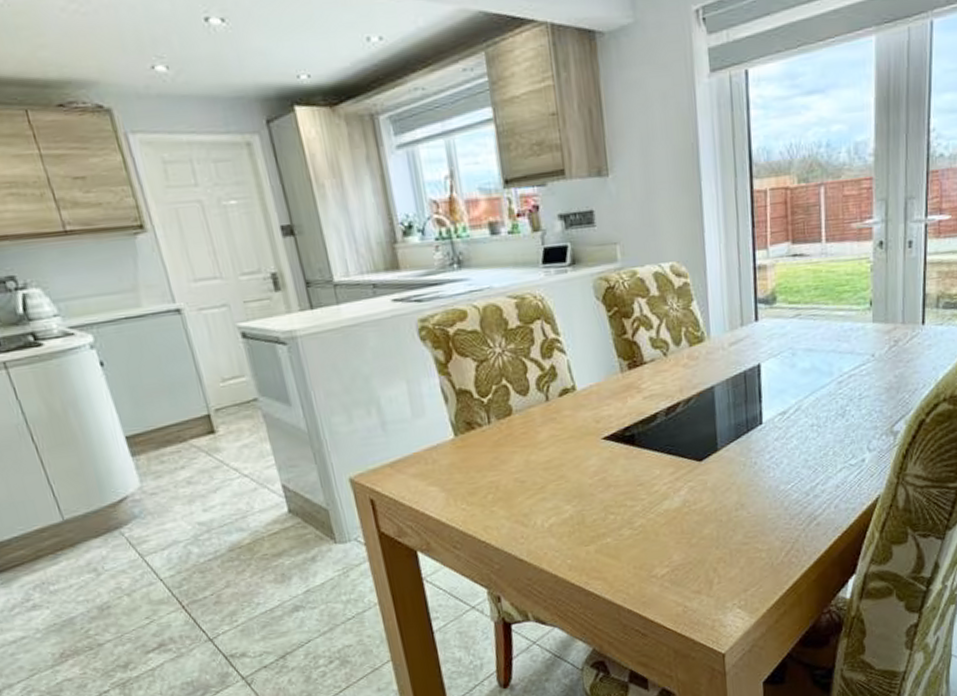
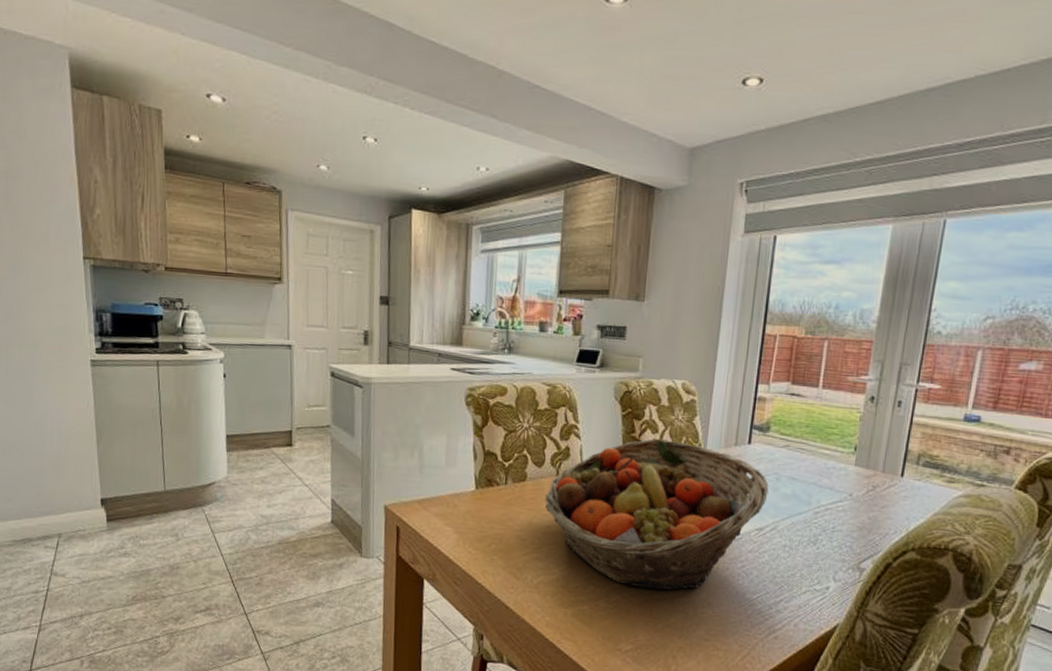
fruit basket: none [538,334,786,506] -> present [545,438,769,591]

